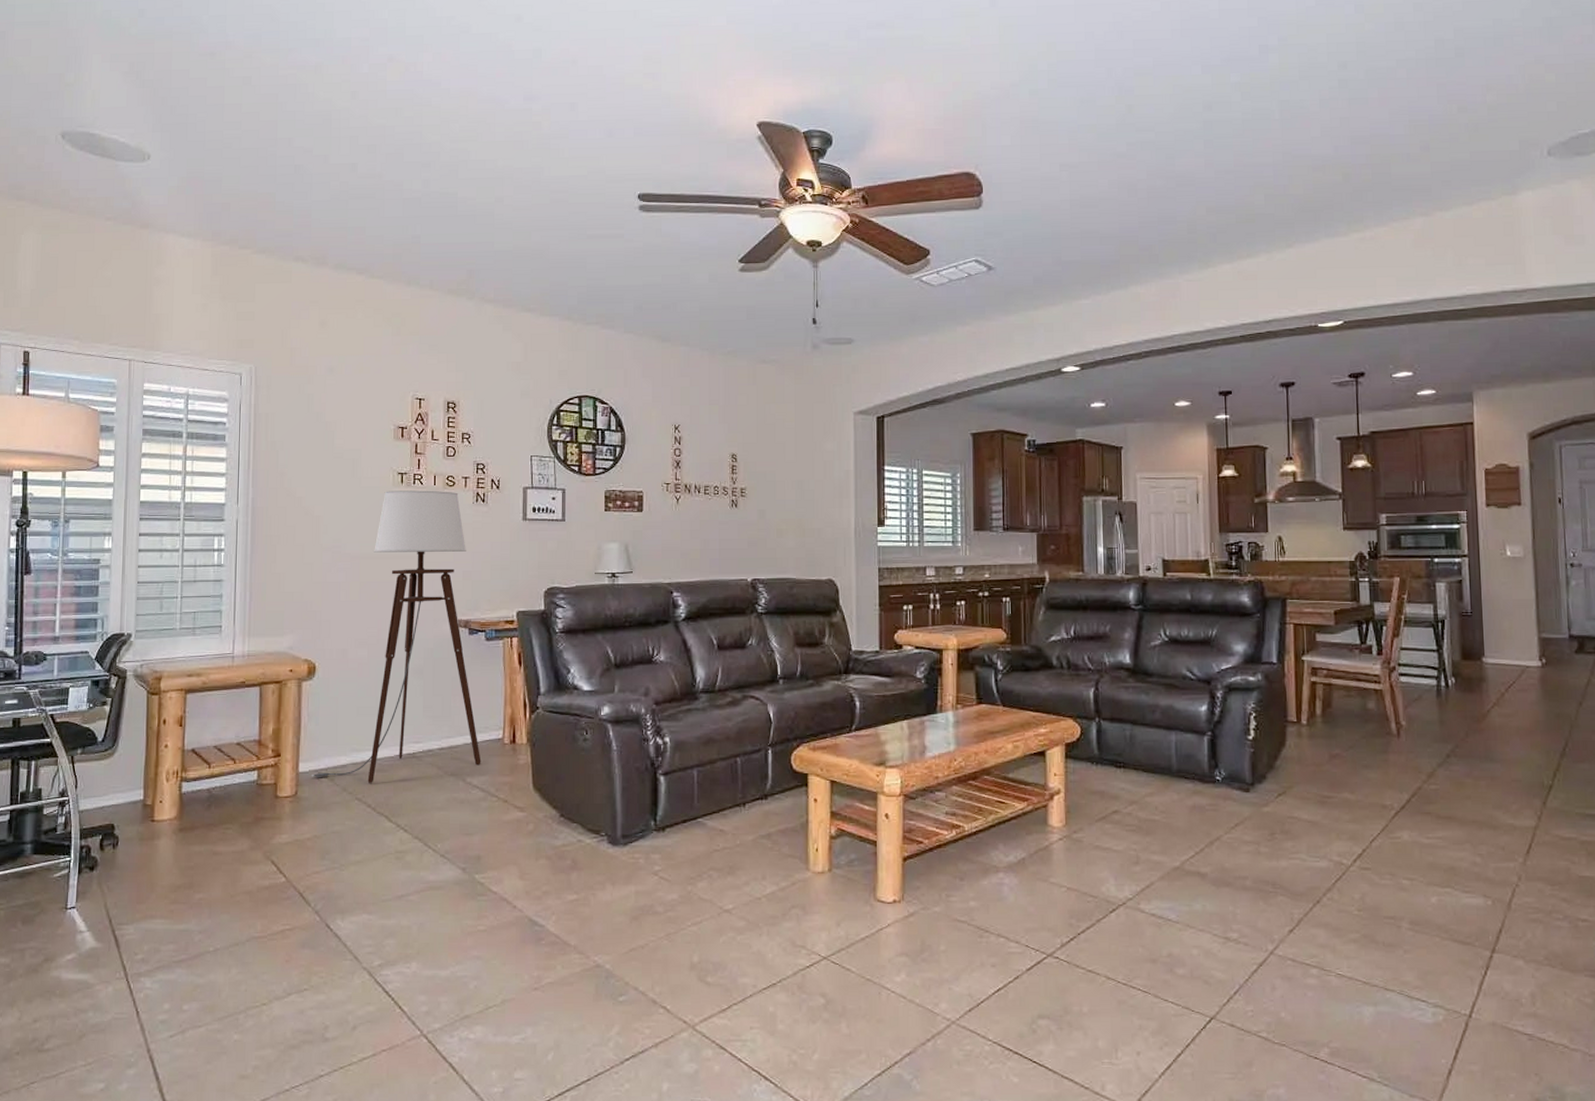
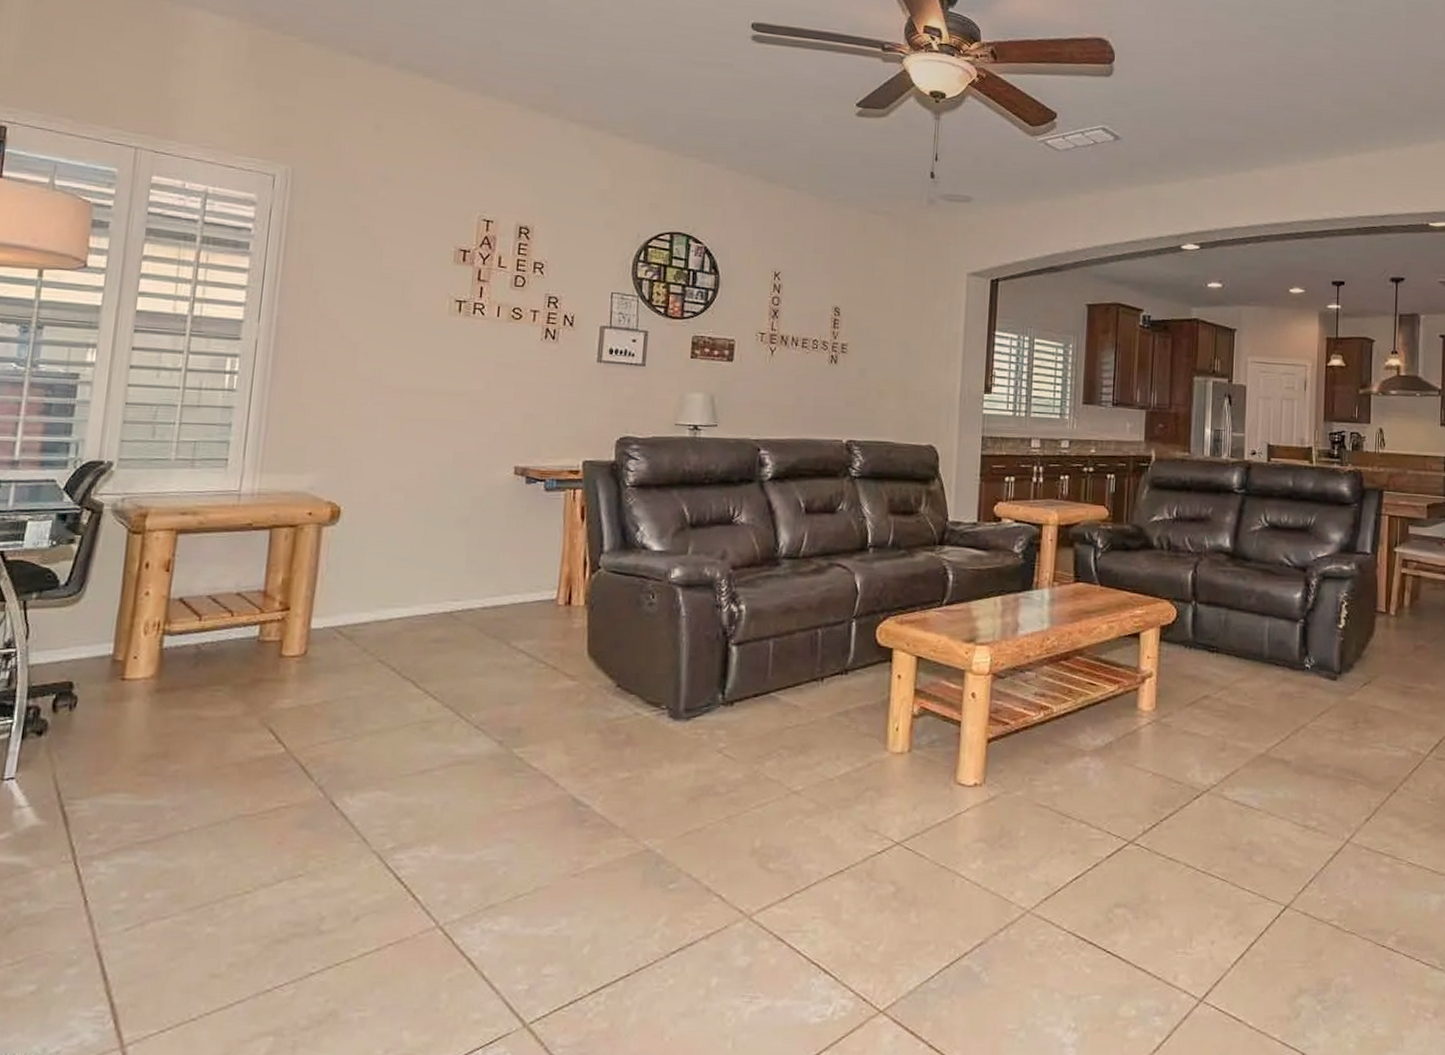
floor lamp: present [311,490,481,783] -> none [325,319,530,644]

